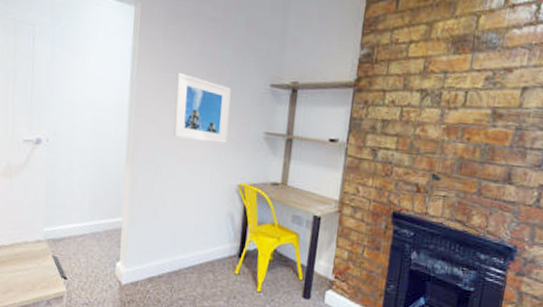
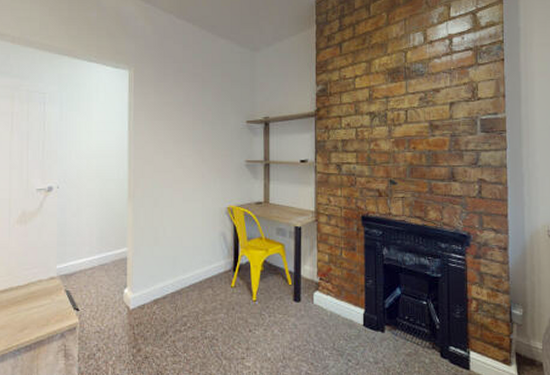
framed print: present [174,73,231,144] -> none [167,120,214,174]

